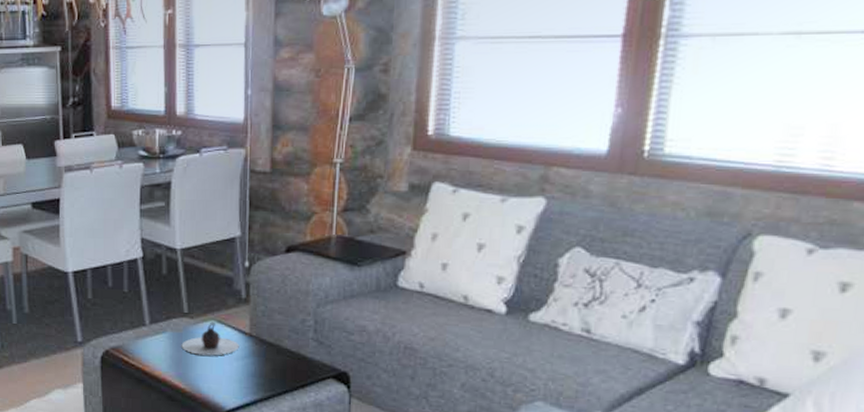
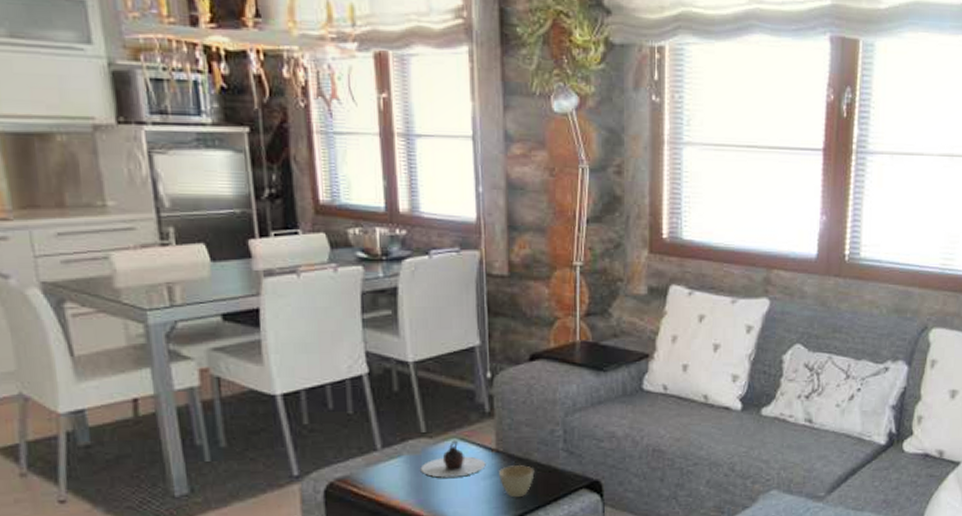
cup: none [251,349,284,381] -> present [499,464,535,498]

